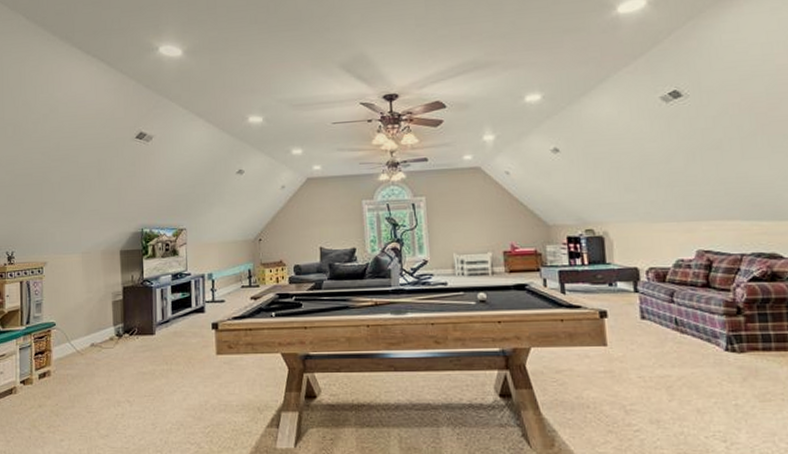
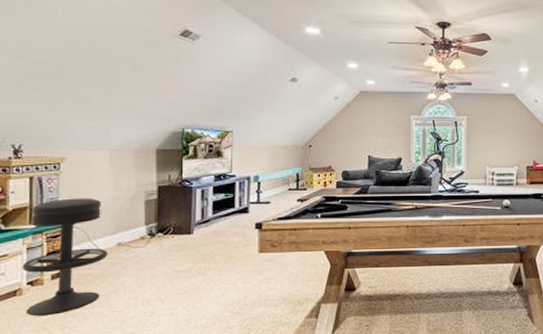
bar stool: none [16,300,84,414] -> present [22,198,108,316]

